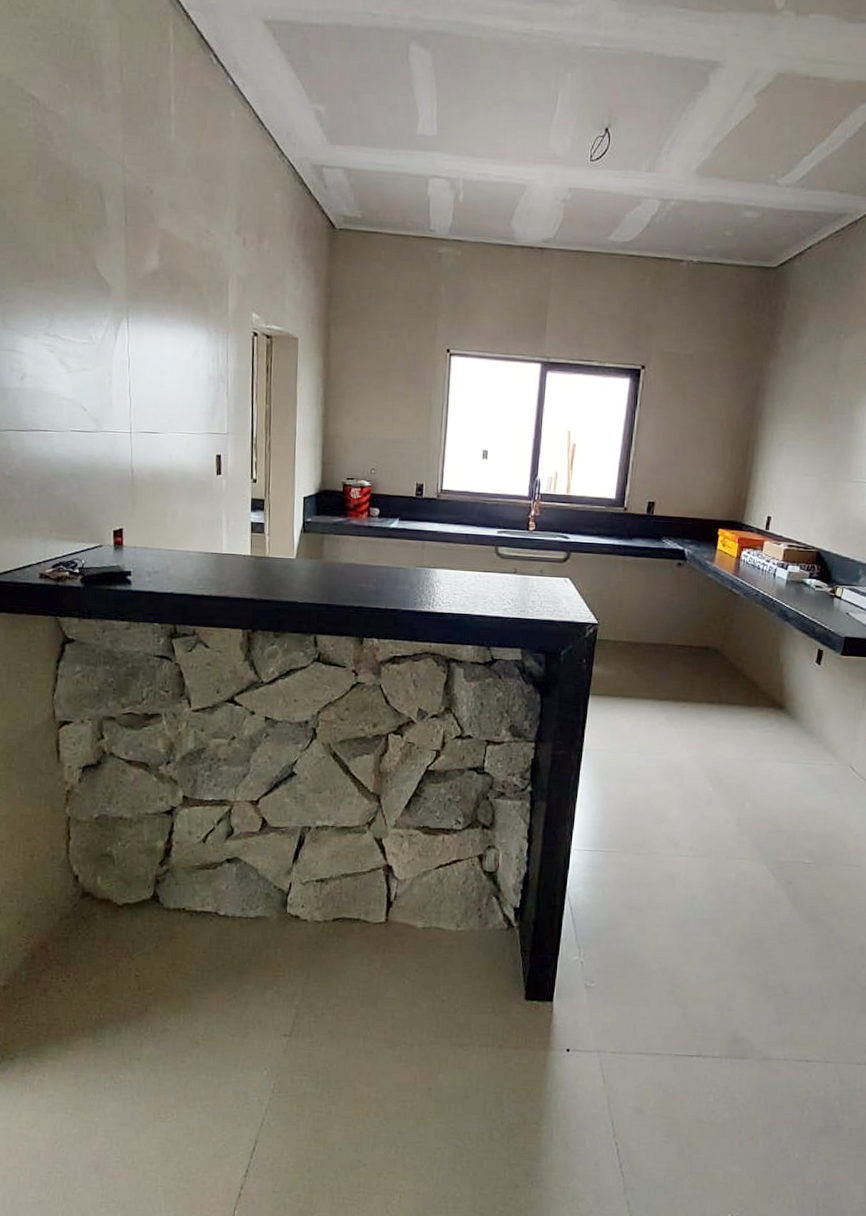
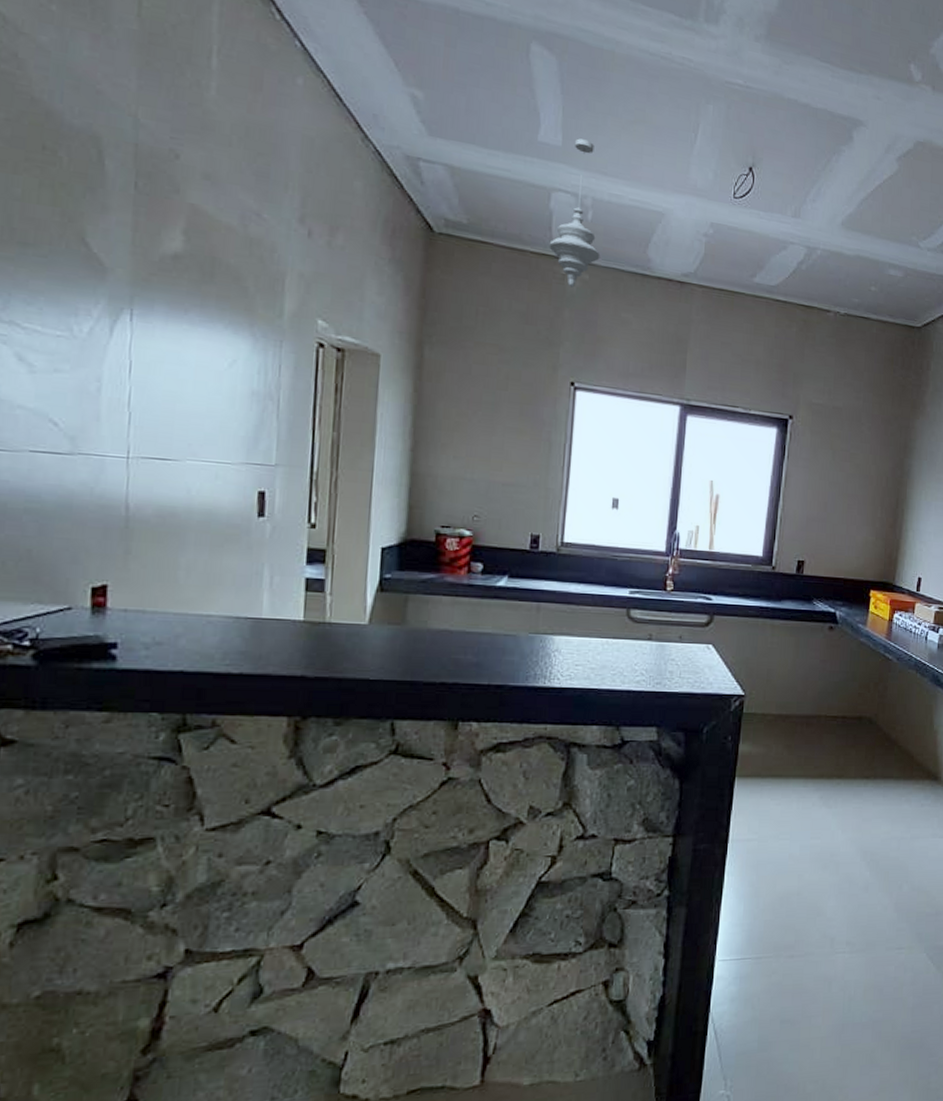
pendant light: none [427,126,471,264] -> present [549,138,600,288]

